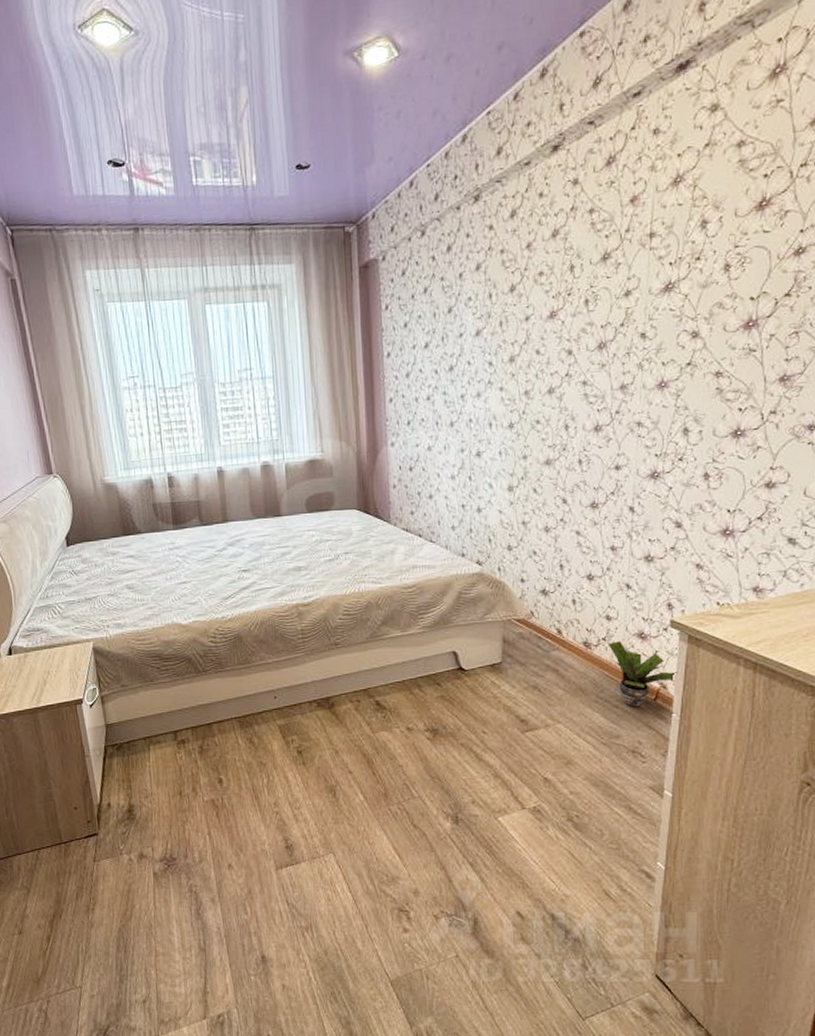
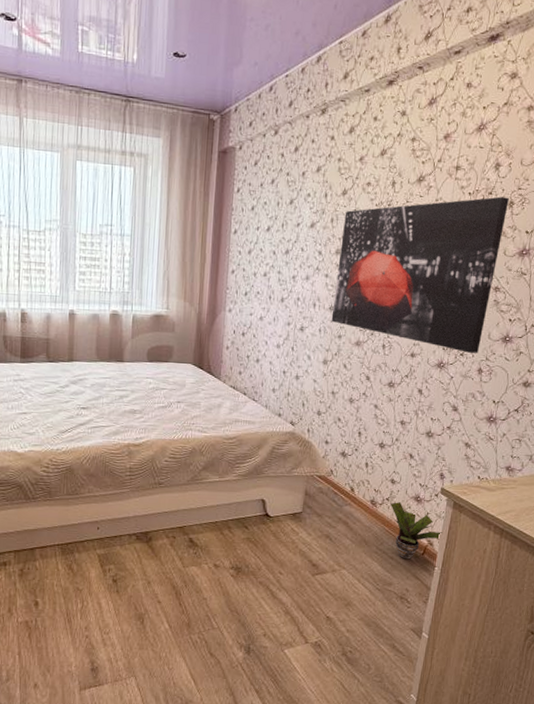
wall art: none [512,260,723,457] -> present [331,196,509,354]

